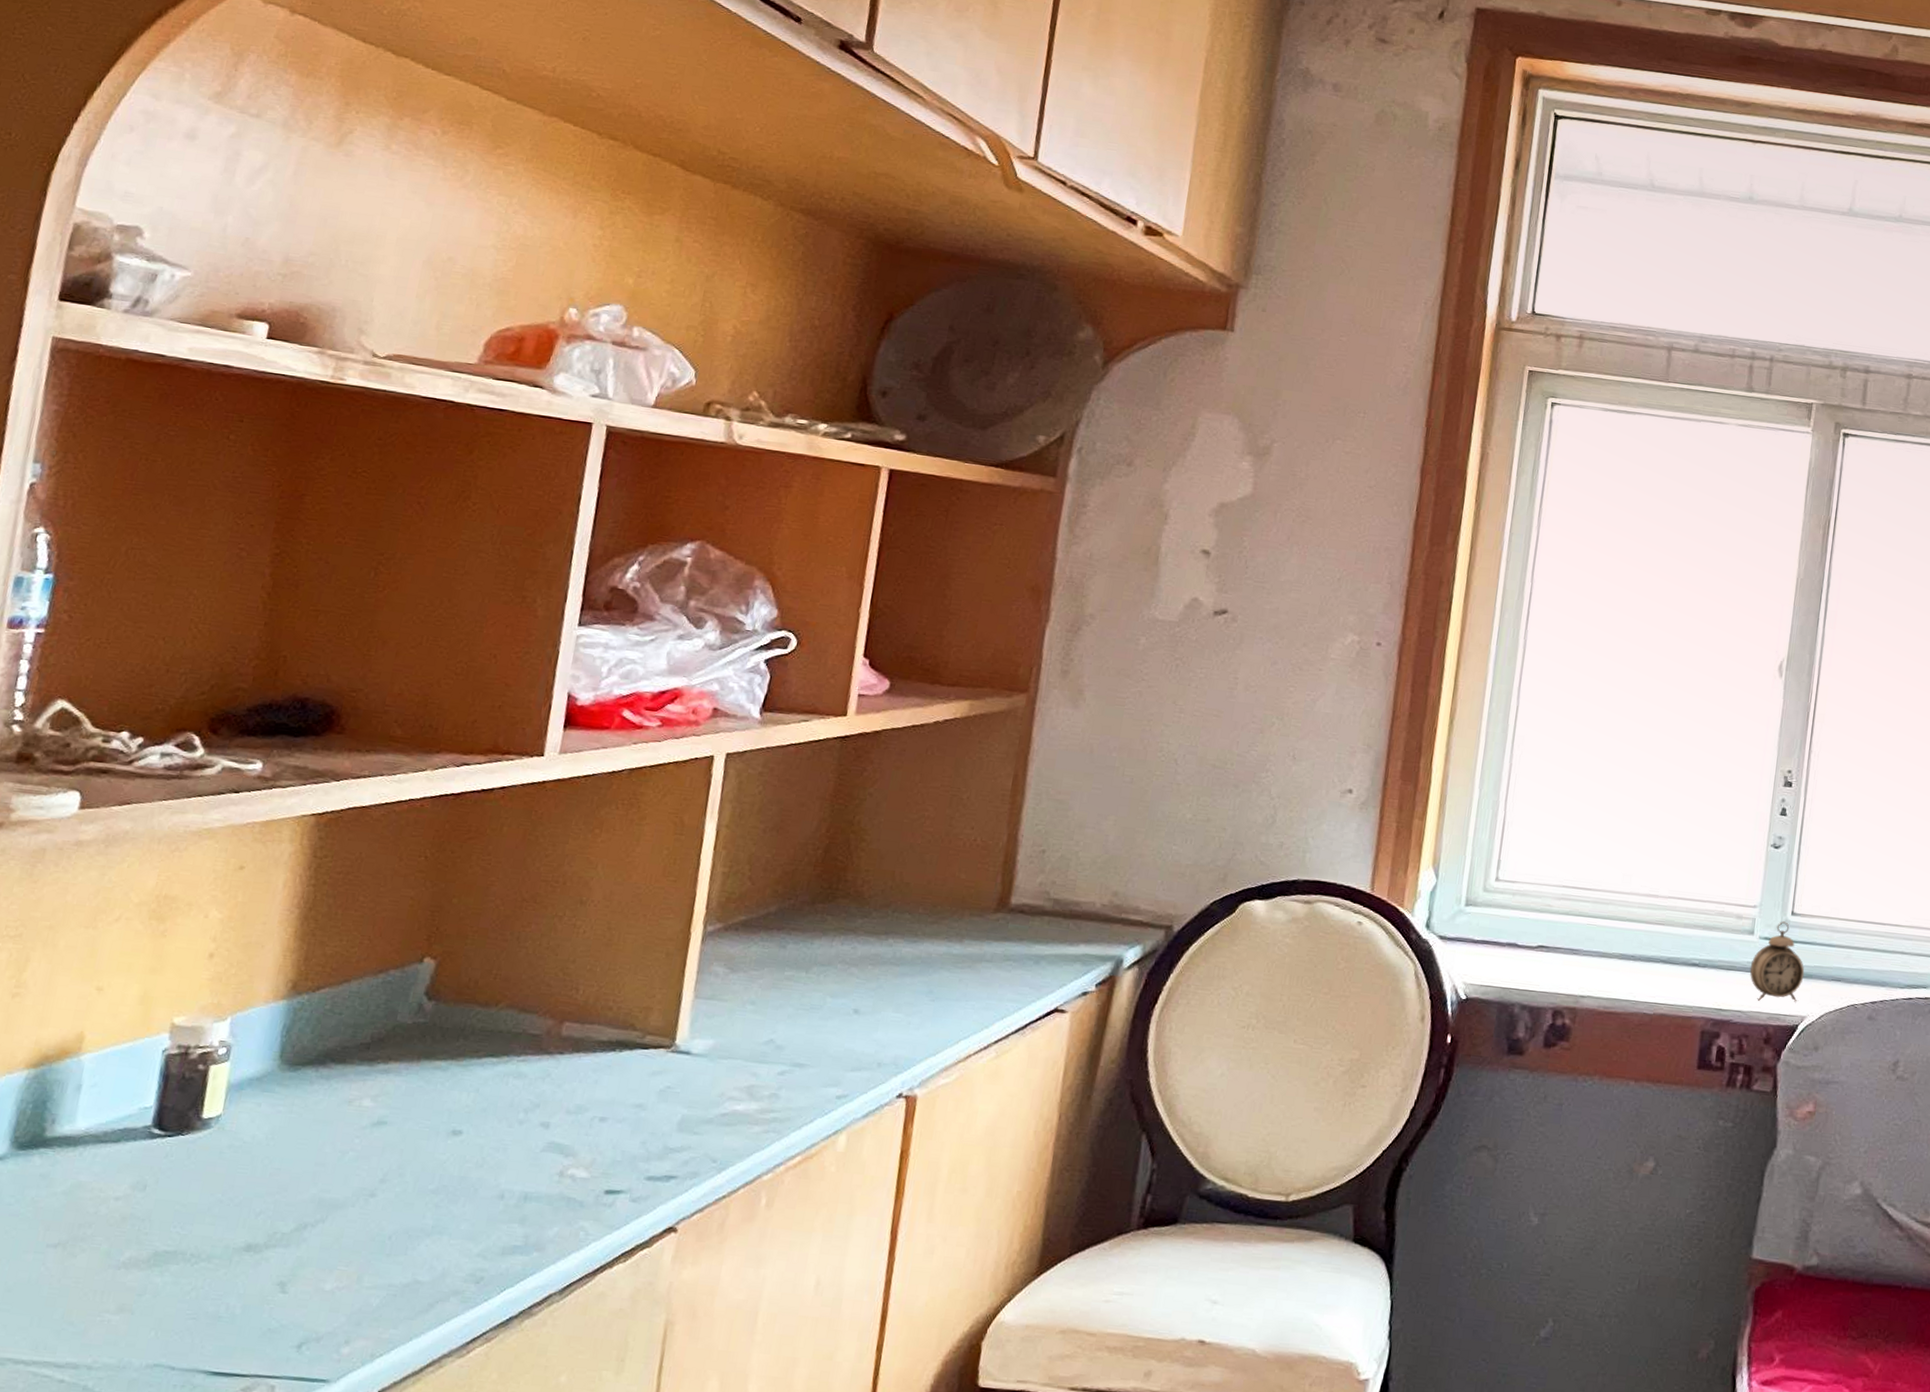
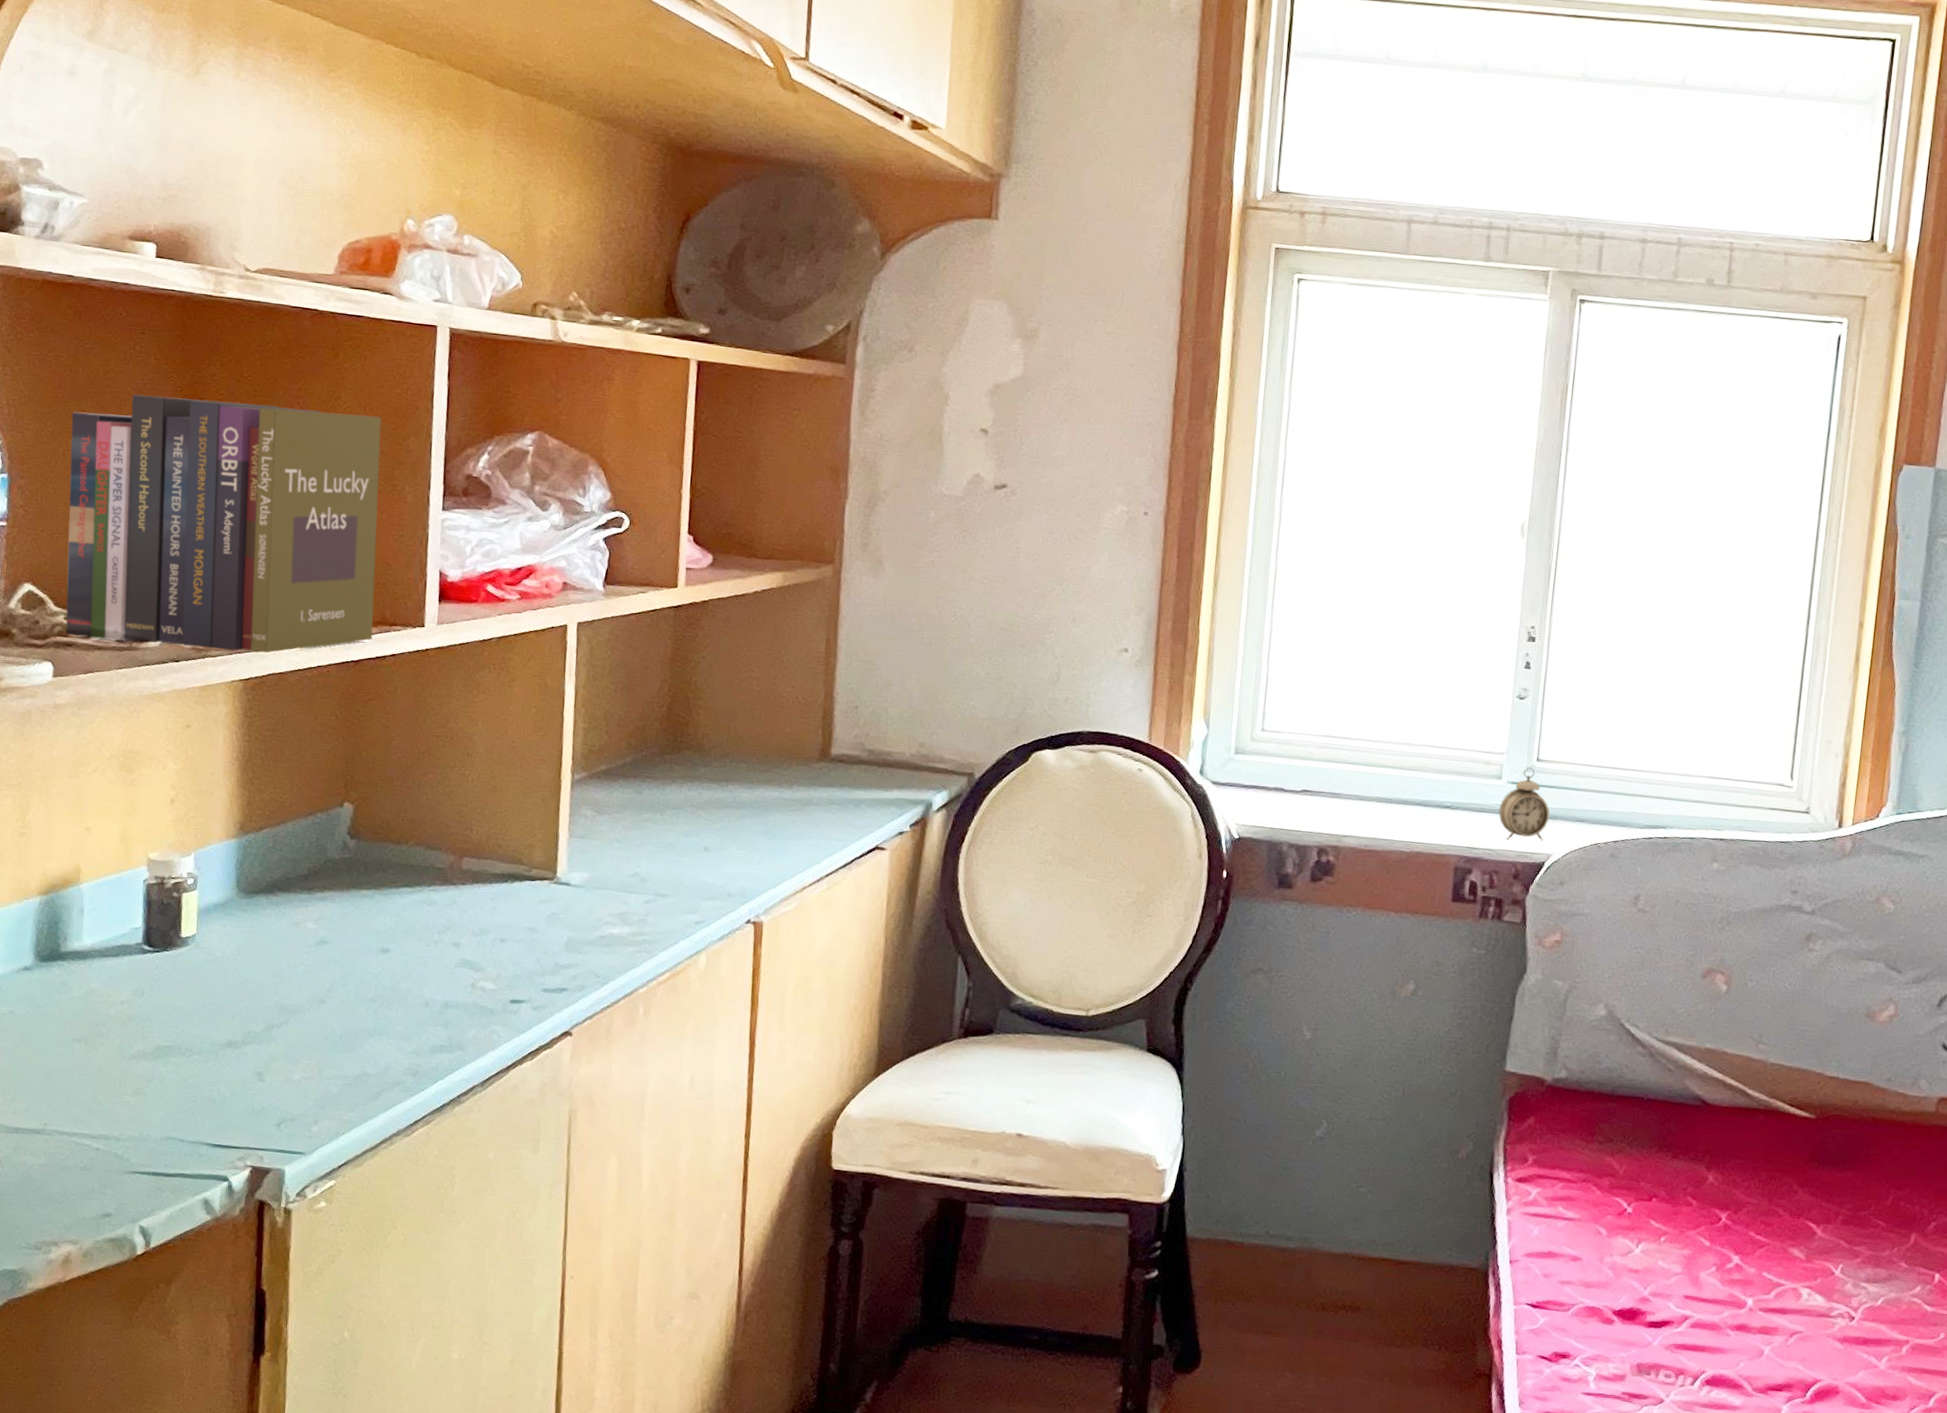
books: none [102,488,517,784] -> present [65,394,382,653]

